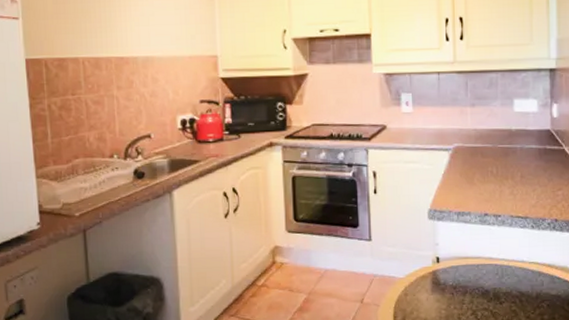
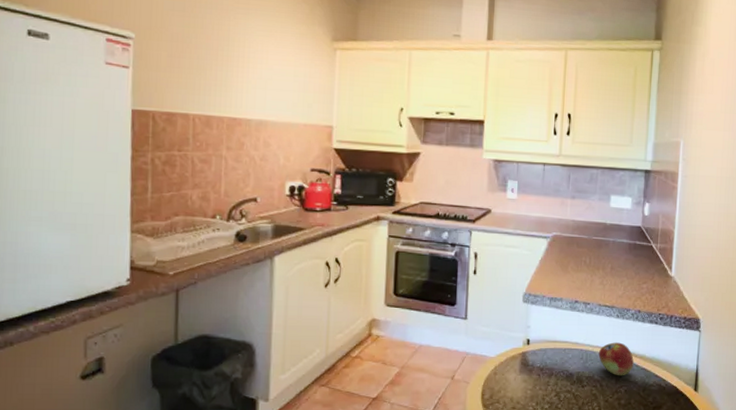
fruit: none [514,254,555,290] -> present [598,342,634,376]

